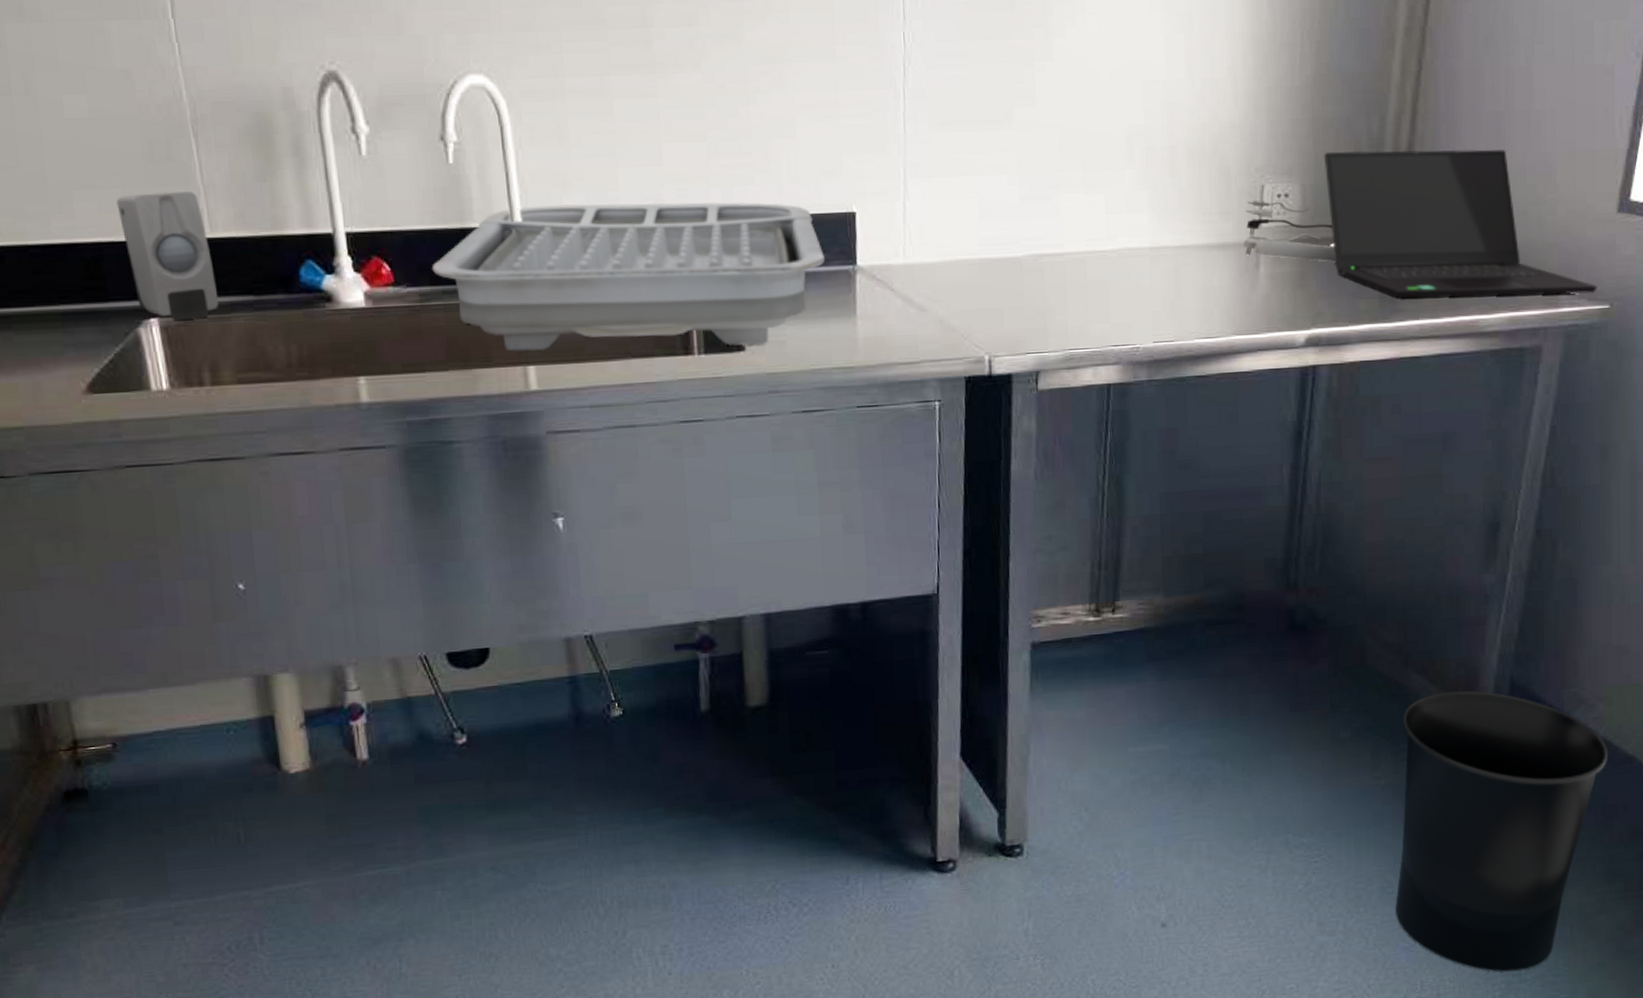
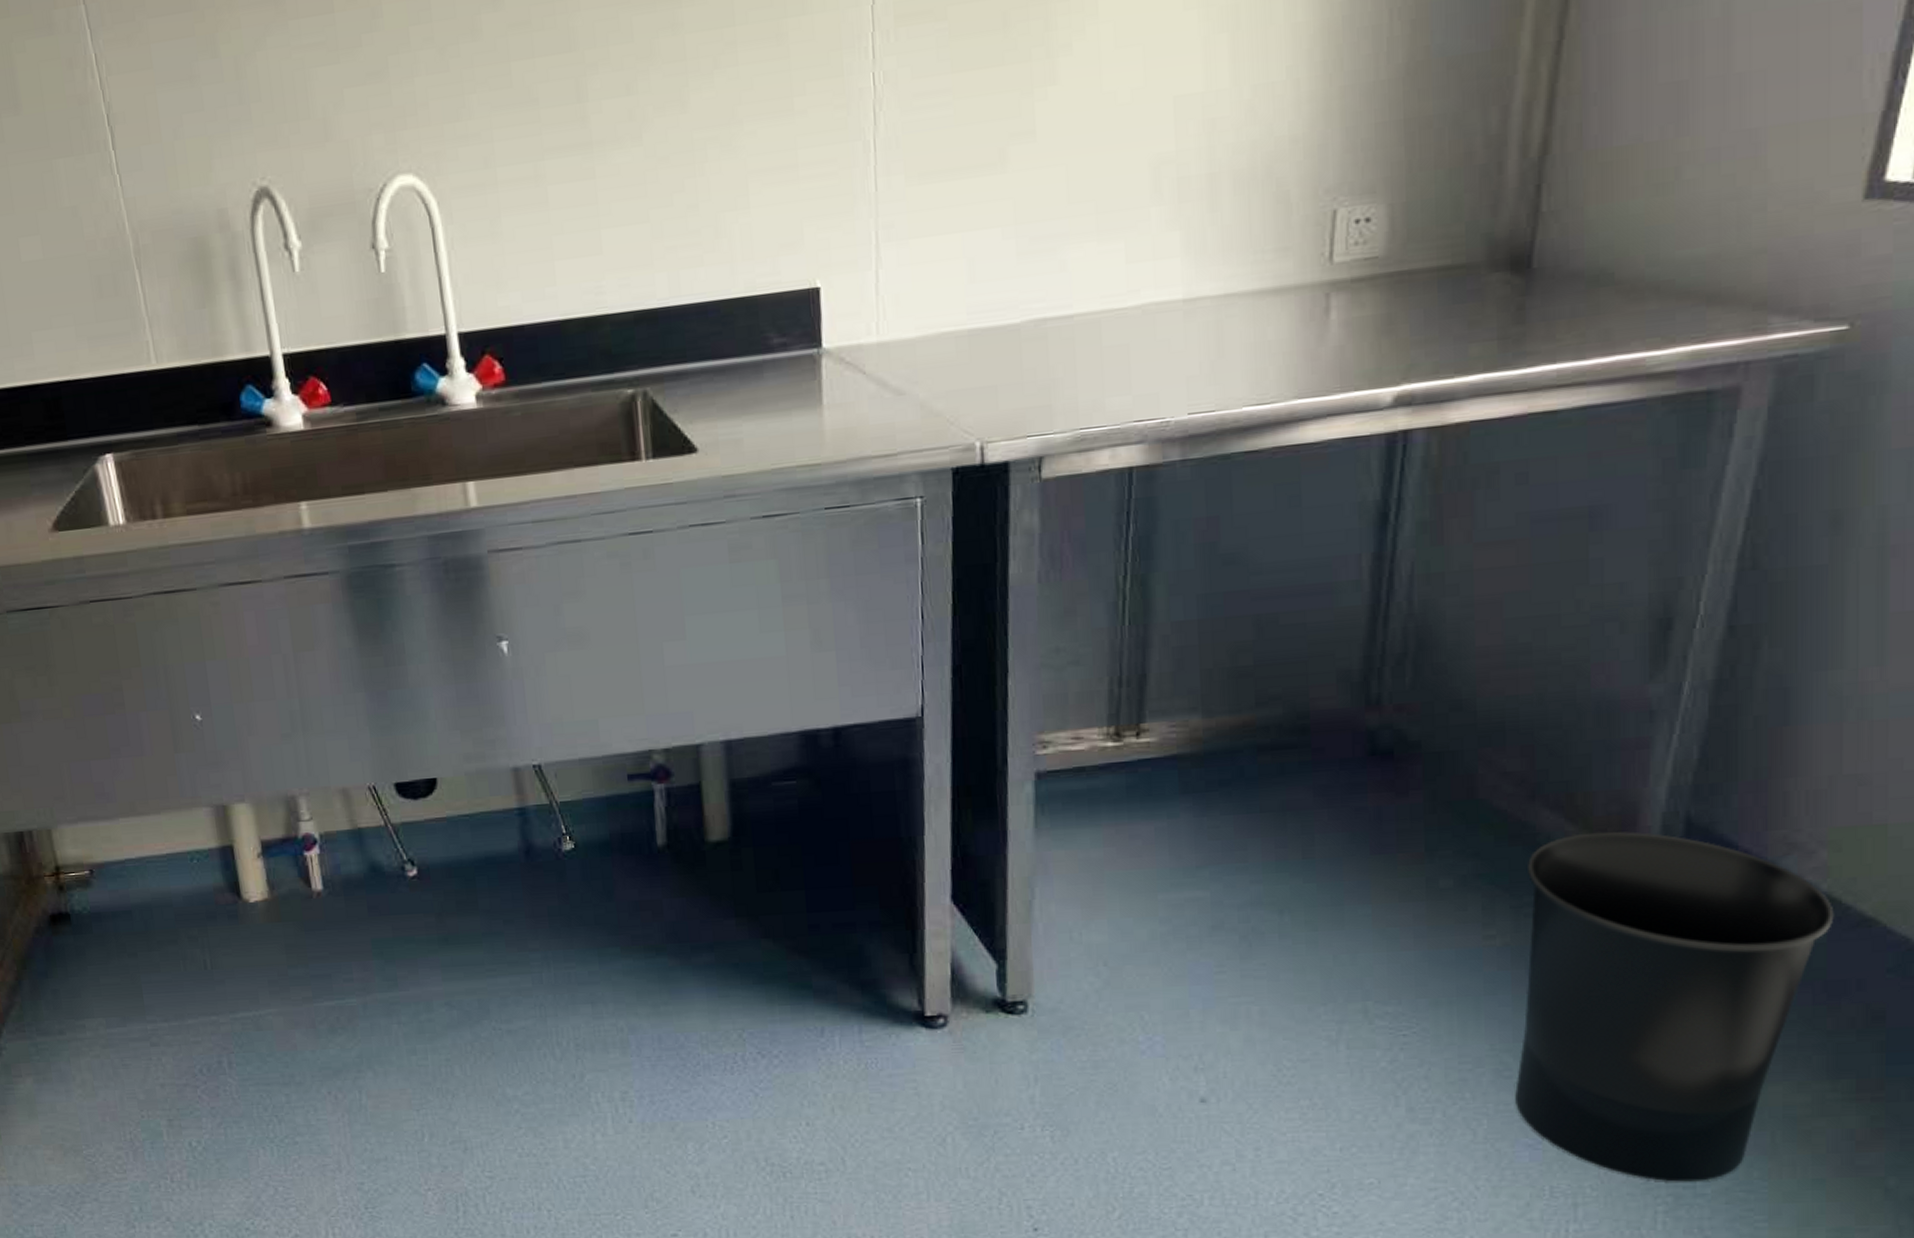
soap dispenser: present [116,191,219,321] -> none [70,324,167,456]
dish rack: present [431,202,825,351] -> none [367,285,785,467]
power strip: present [1243,200,1336,262] -> none [1308,228,1438,299]
laptop: present [1323,148,1597,298] -> none [1419,130,1830,337]

